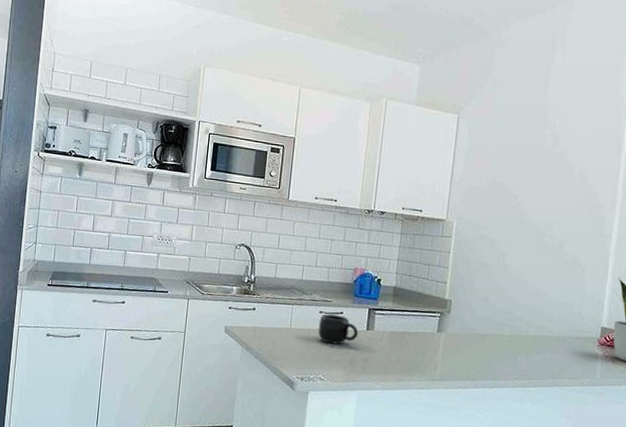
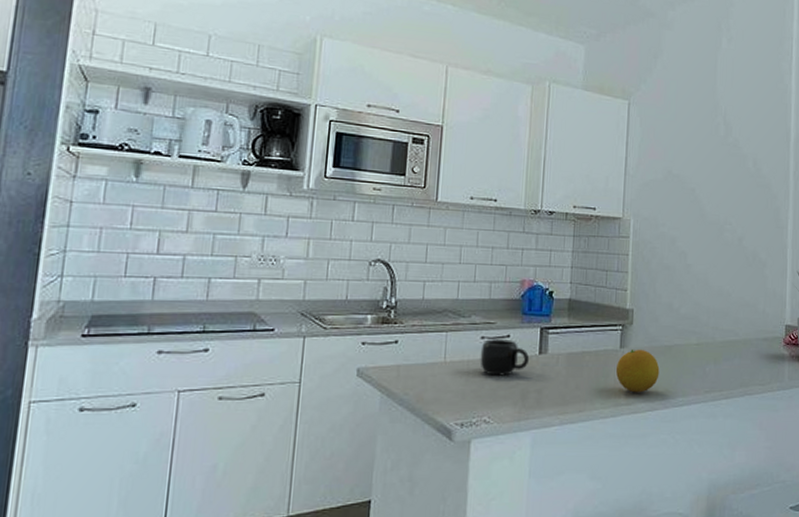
fruit: none [432,334,473,372] -> present [615,349,660,393]

